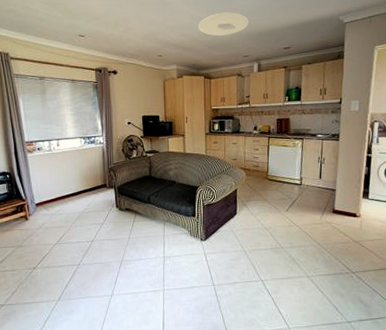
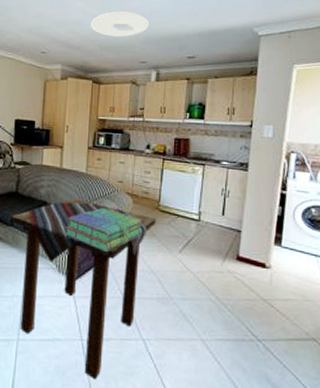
side table: none [148,177,266,314] -> present [11,198,156,380]
stack of books: none [192,181,256,217] -> present [64,207,143,253]

